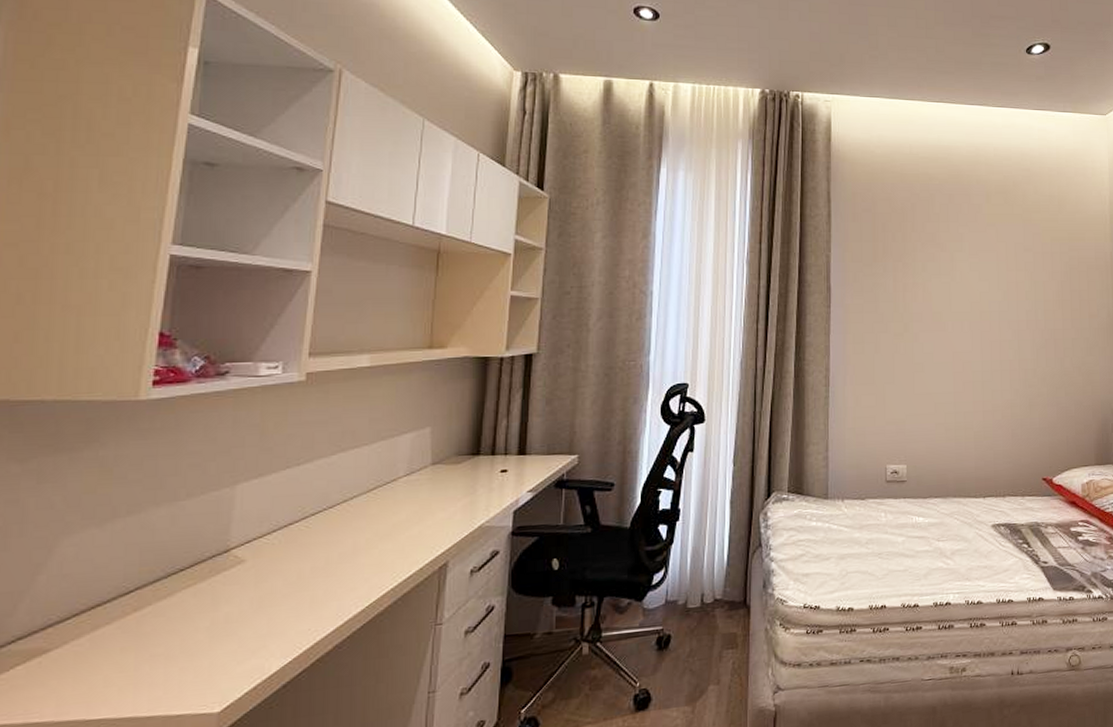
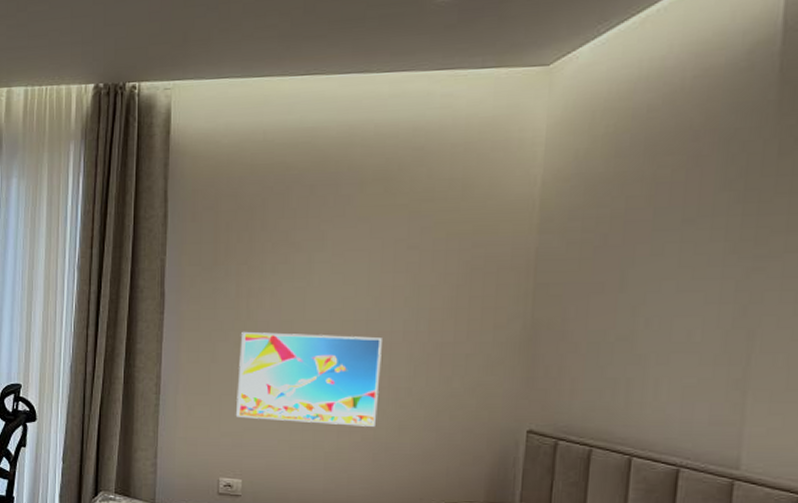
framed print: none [898,323,1012,406] -> present [236,331,382,427]

